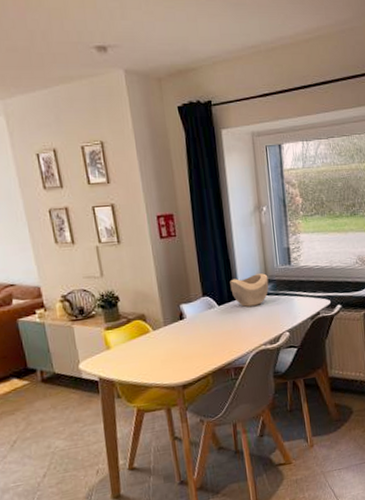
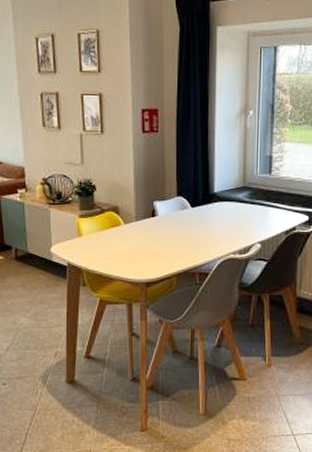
decorative bowl: present [230,273,269,307] -> none [206,180,246,212]

